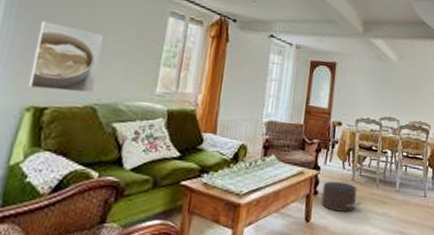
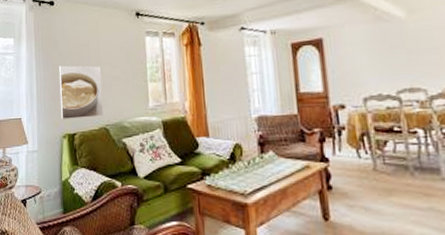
pouf: present [320,181,362,212] -> none [336,173,395,208]

